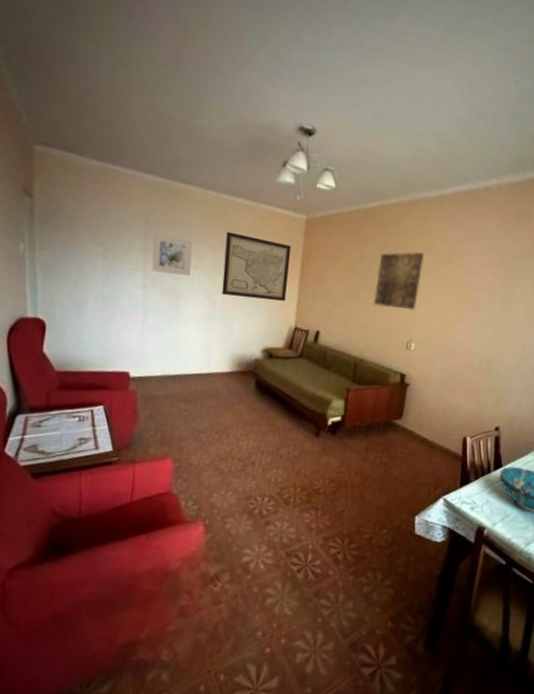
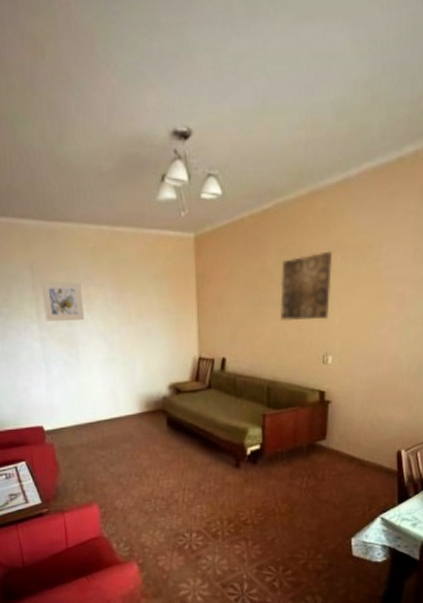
wall art: present [221,231,292,302] -> none [113,265,185,334]

